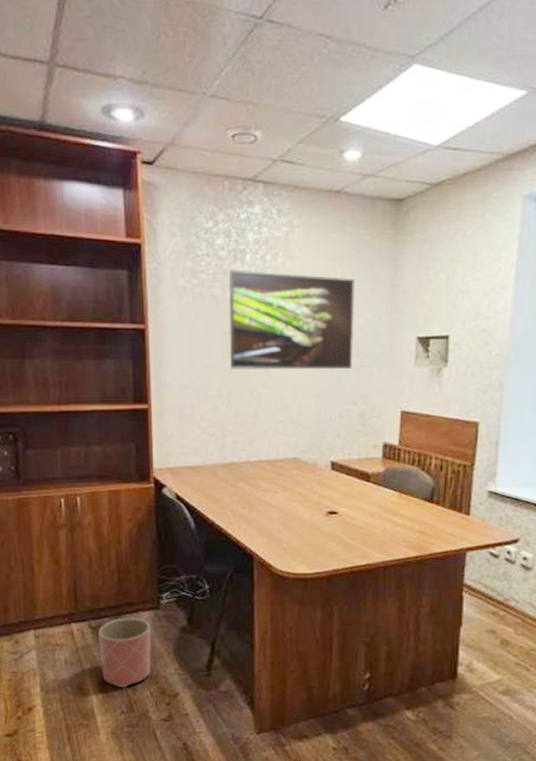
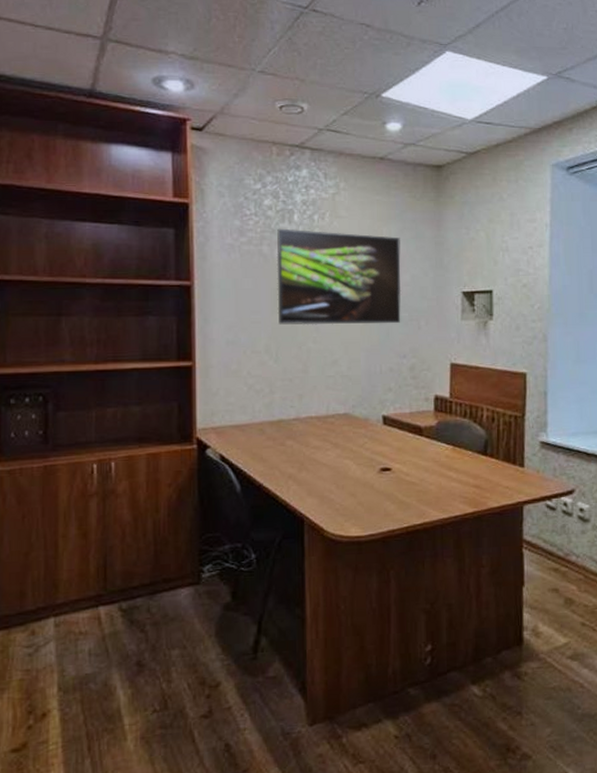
planter: present [98,617,152,688] -> none [130,595,191,681]

